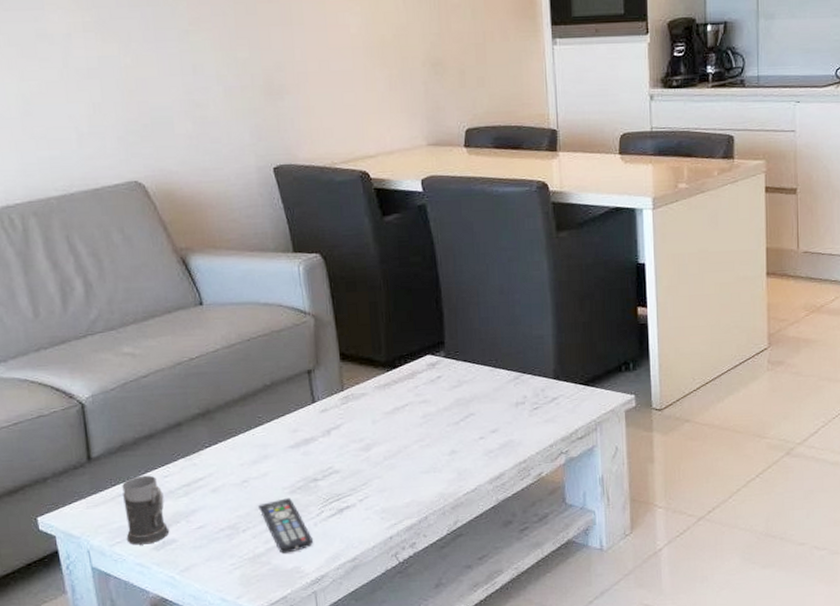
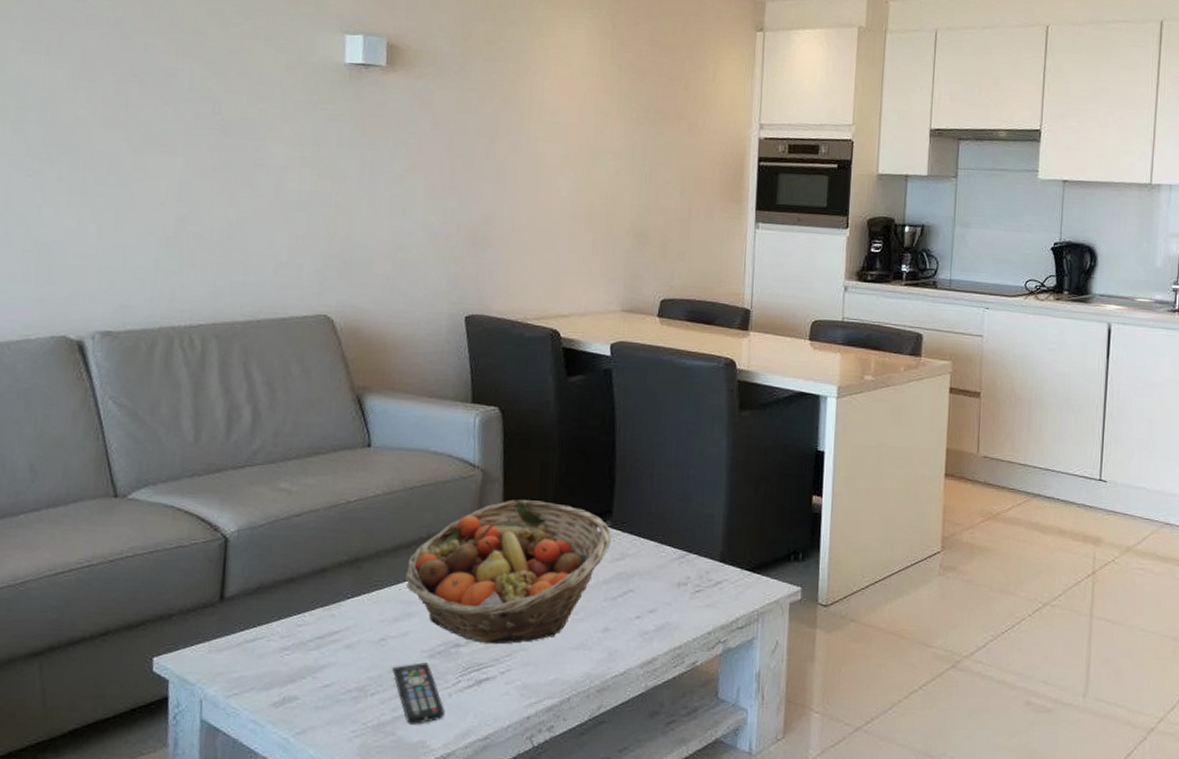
mug: present [122,475,170,545] -> none [244,622,294,699]
fruit basket: none [255,339,447,476] -> present [404,499,612,645]

